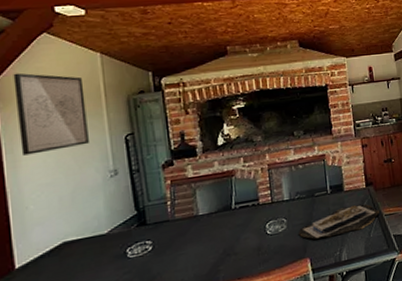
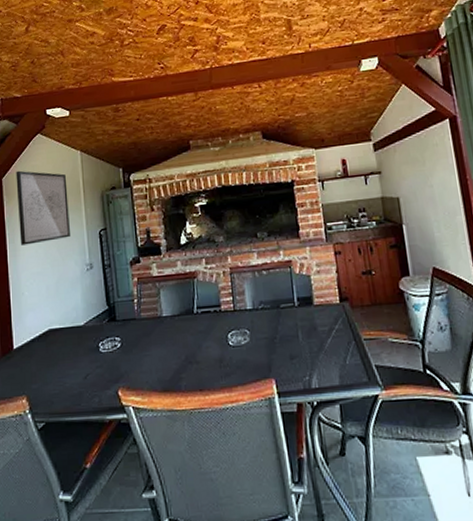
food platter: present [298,204,379,239] -> none [262,322,357,358]

